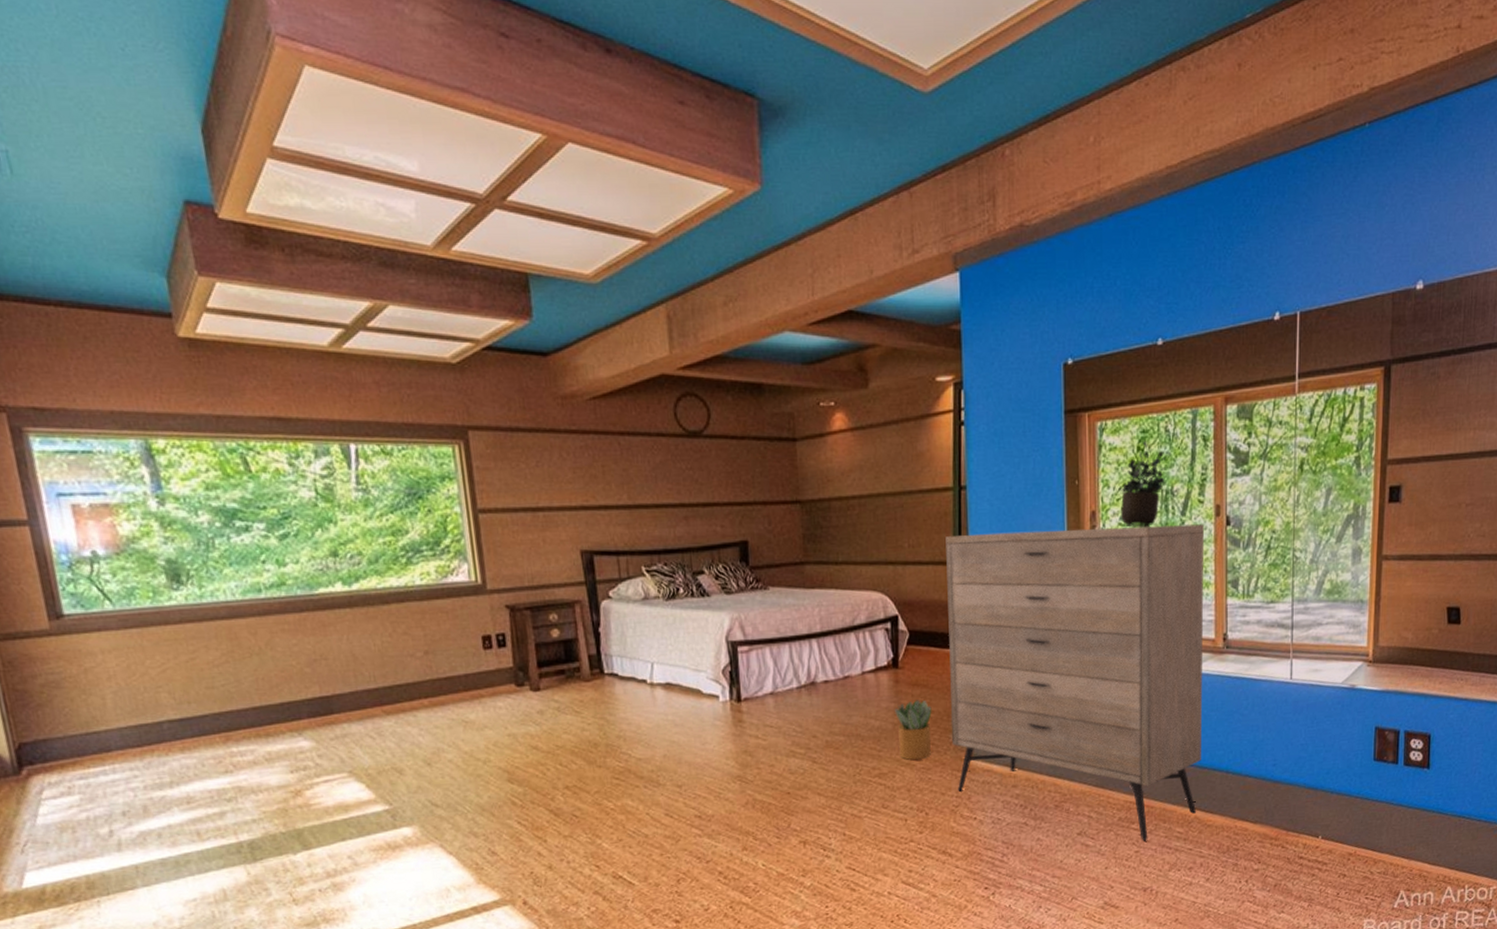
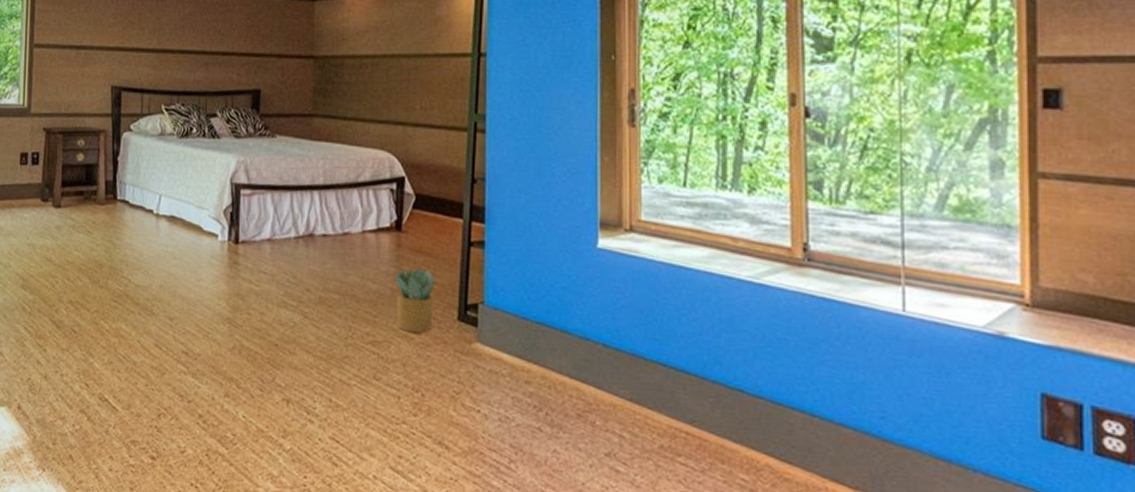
dresser: present [945,524,1205,841] -> none [457,102,776,482]
potted plant: present [1118,441,1171,528] -> none [664,19,730,112]

